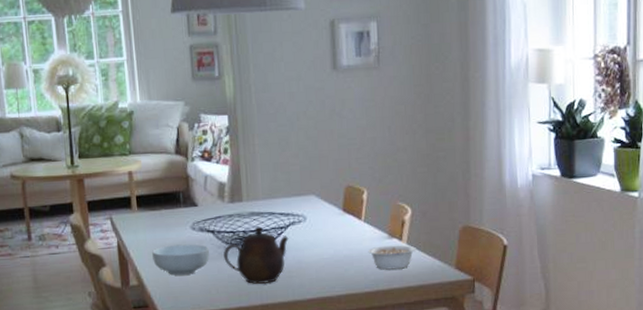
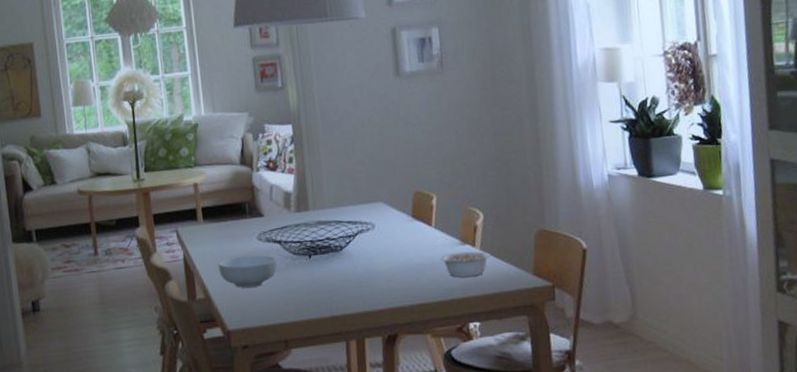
teapot: present [223,226,289,285] -> none [291,235,358,295]

